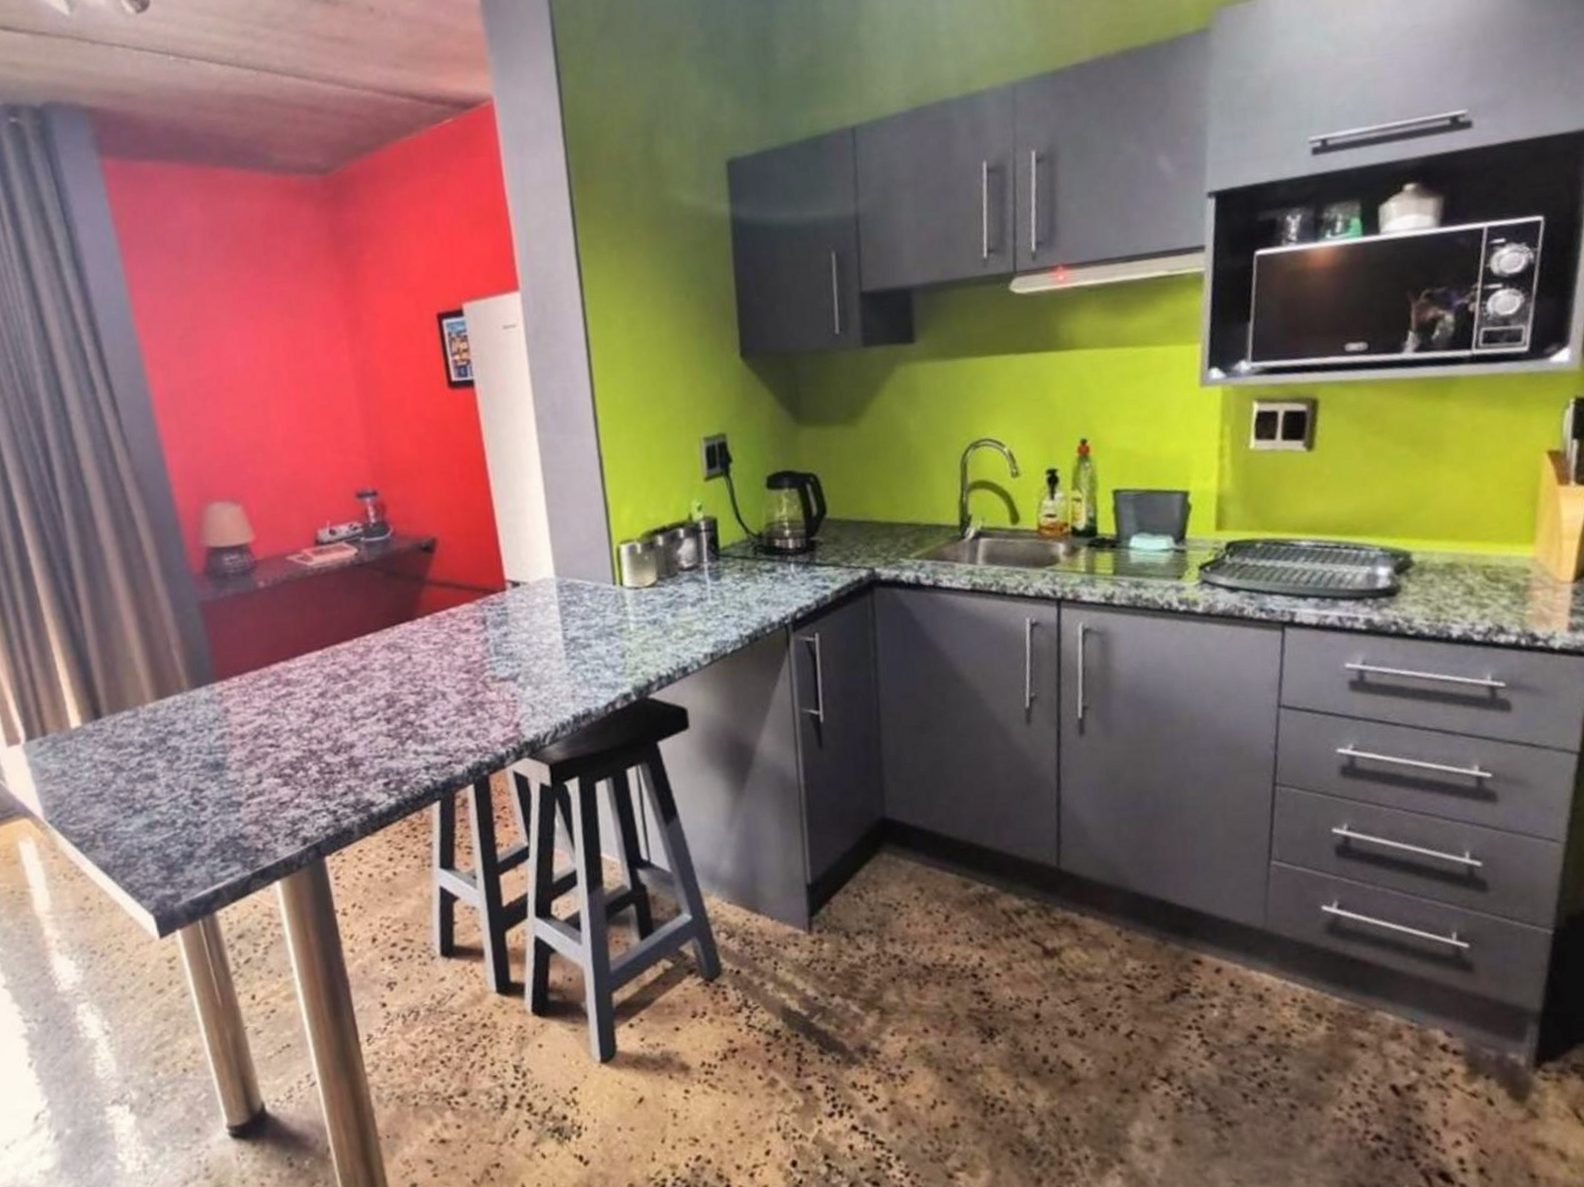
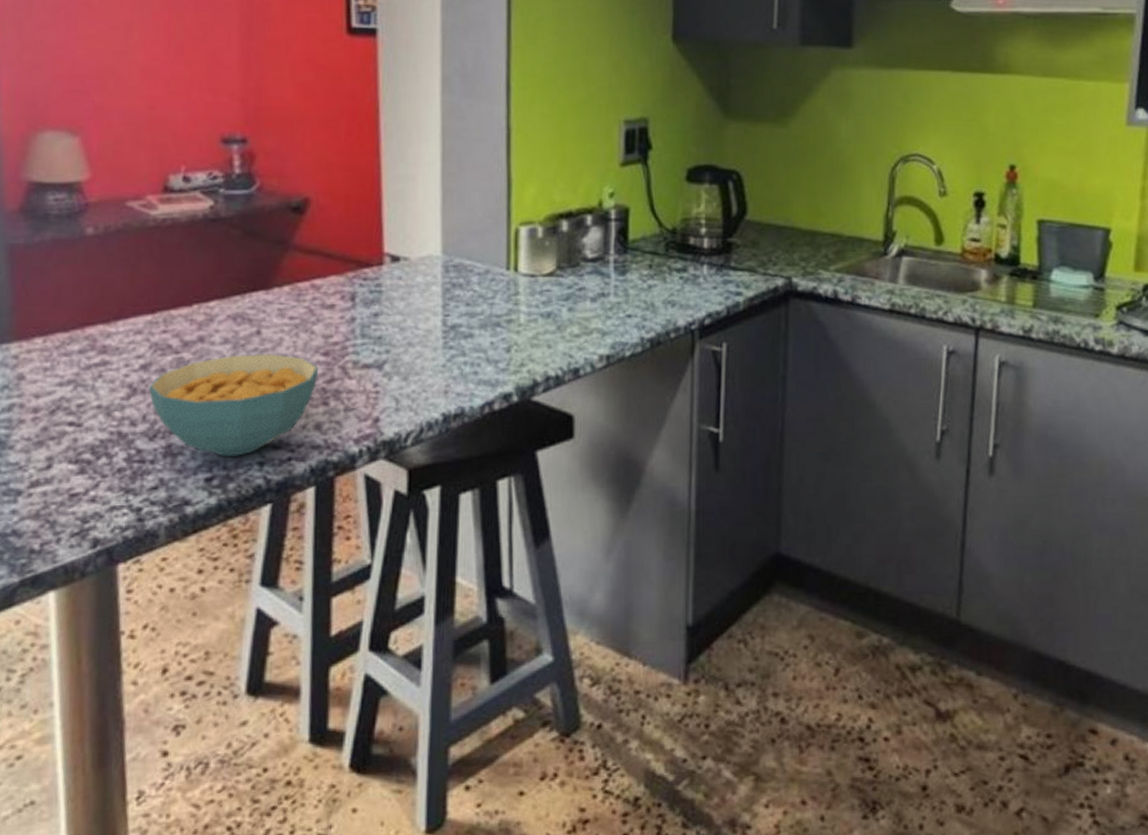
cereal bowl: none [327,675,464,764] -> present [148,353,319,456]

